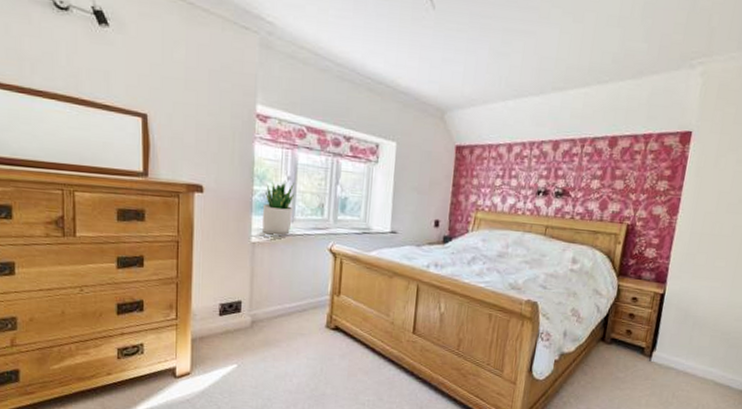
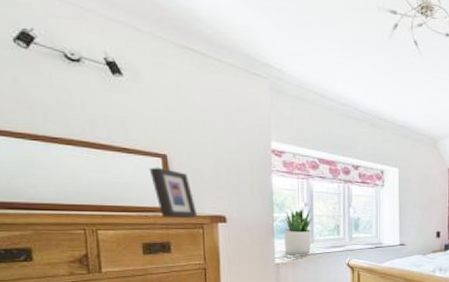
picture frame: none [129,127,174,185] -> present [149,167,198,218]

